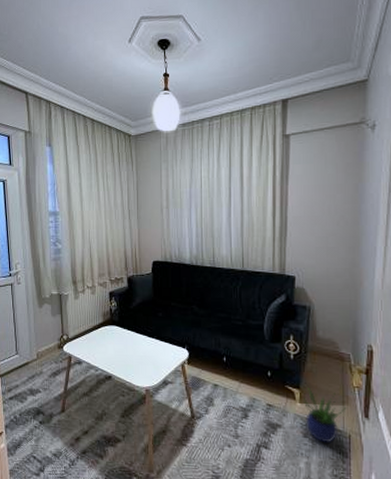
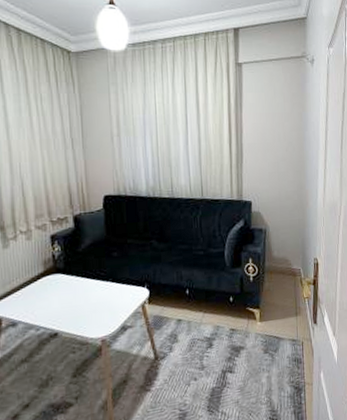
potted plant: present [302,388,347,444] -> none [262,306,300,355]

